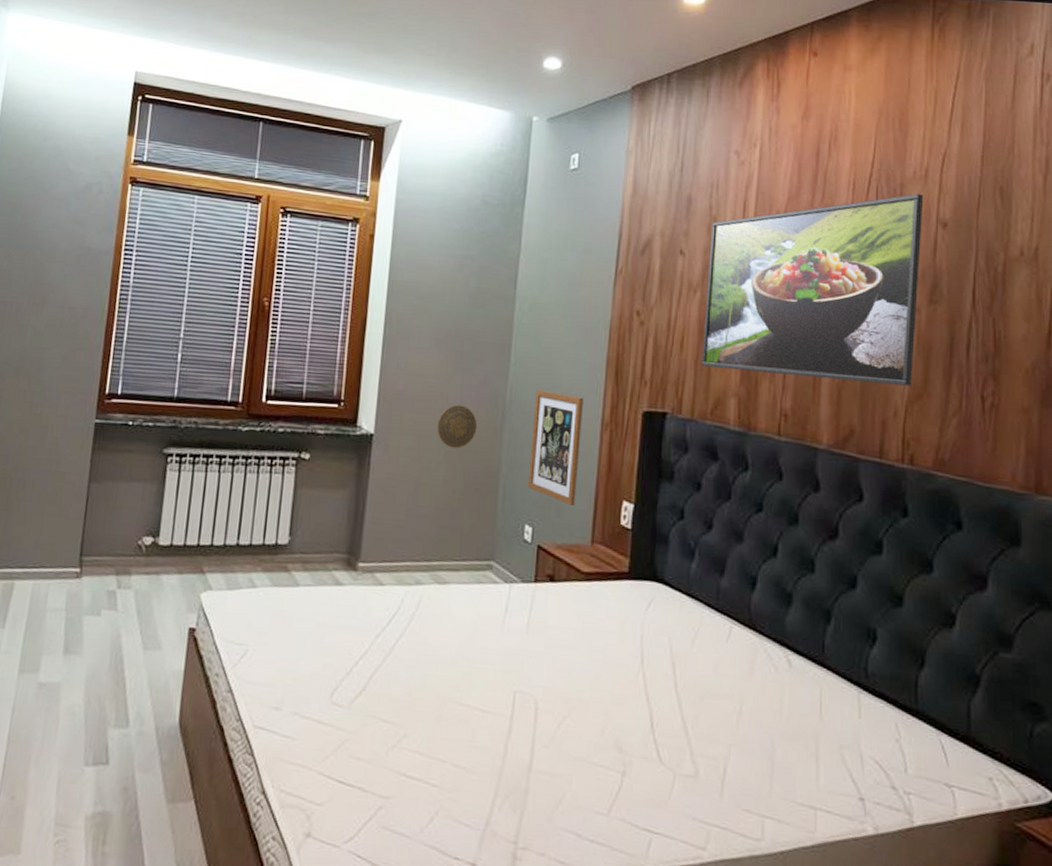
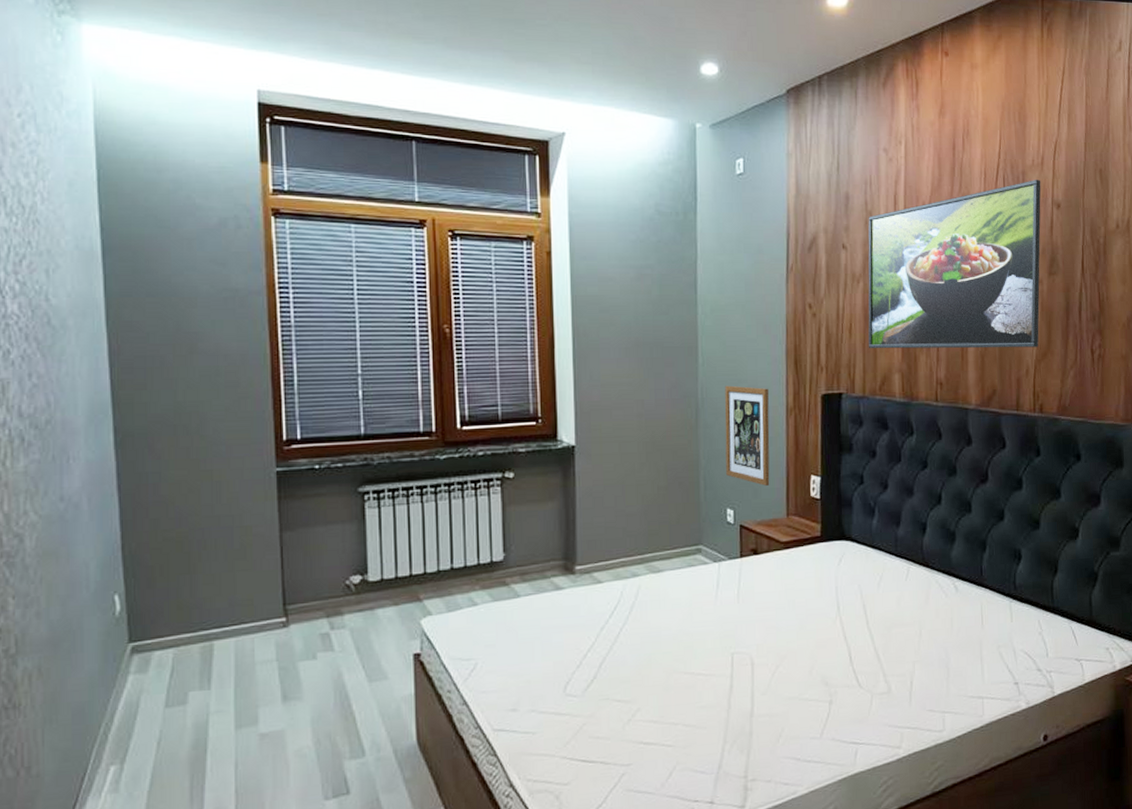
decorative plate: present [436,404,478,449] -> none [635,408,674,449]

